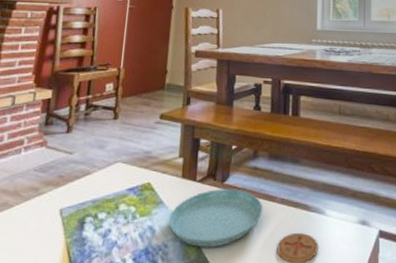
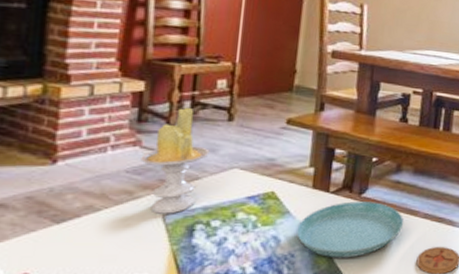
candle: none [46,109,99,208] -> present [141,107,210,214]

